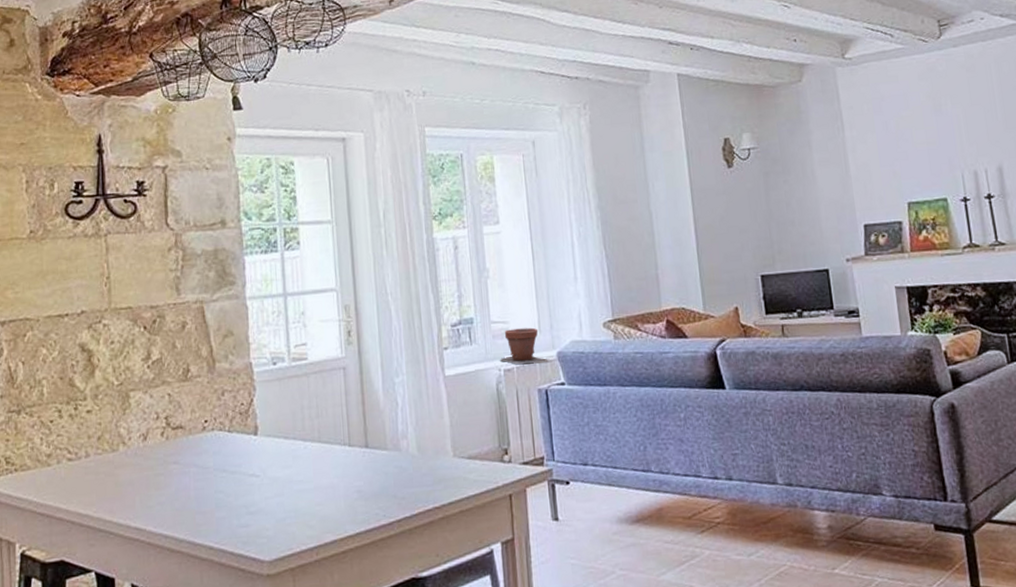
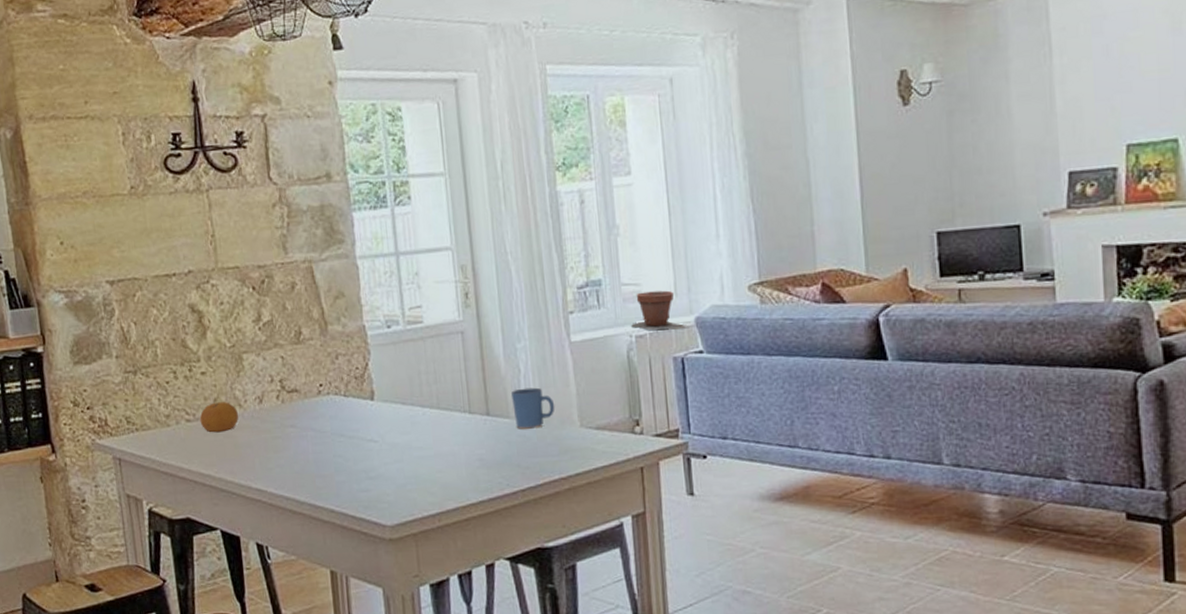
fruit: none [82,440,122,472] -> present [199,402,239,433]
mug: none [389,419,430,461] -> present [511,387,555,429]

